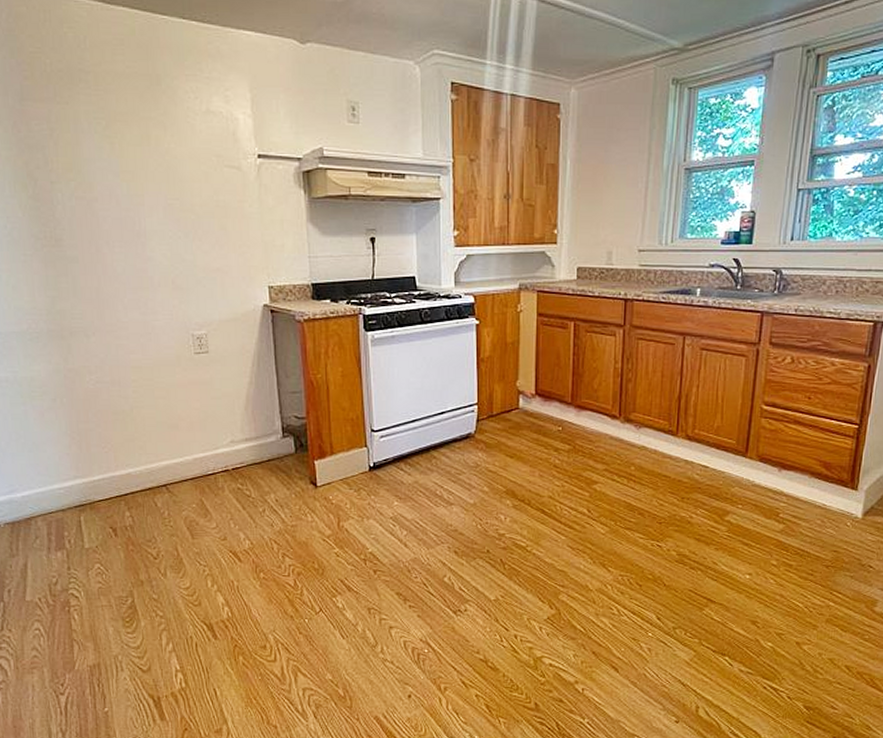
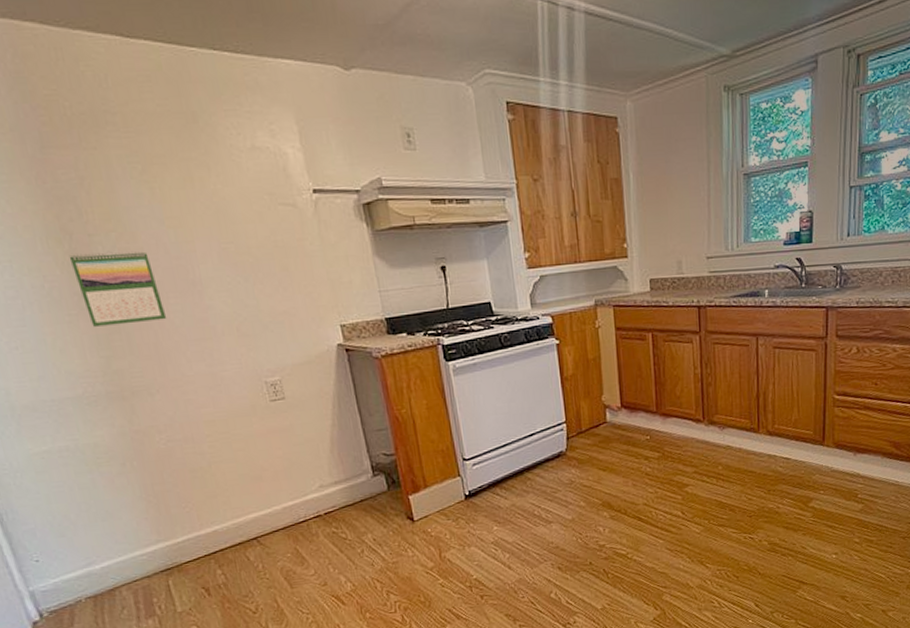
calendar: none [31,198,111,268] -> present [68,250,167,327]

